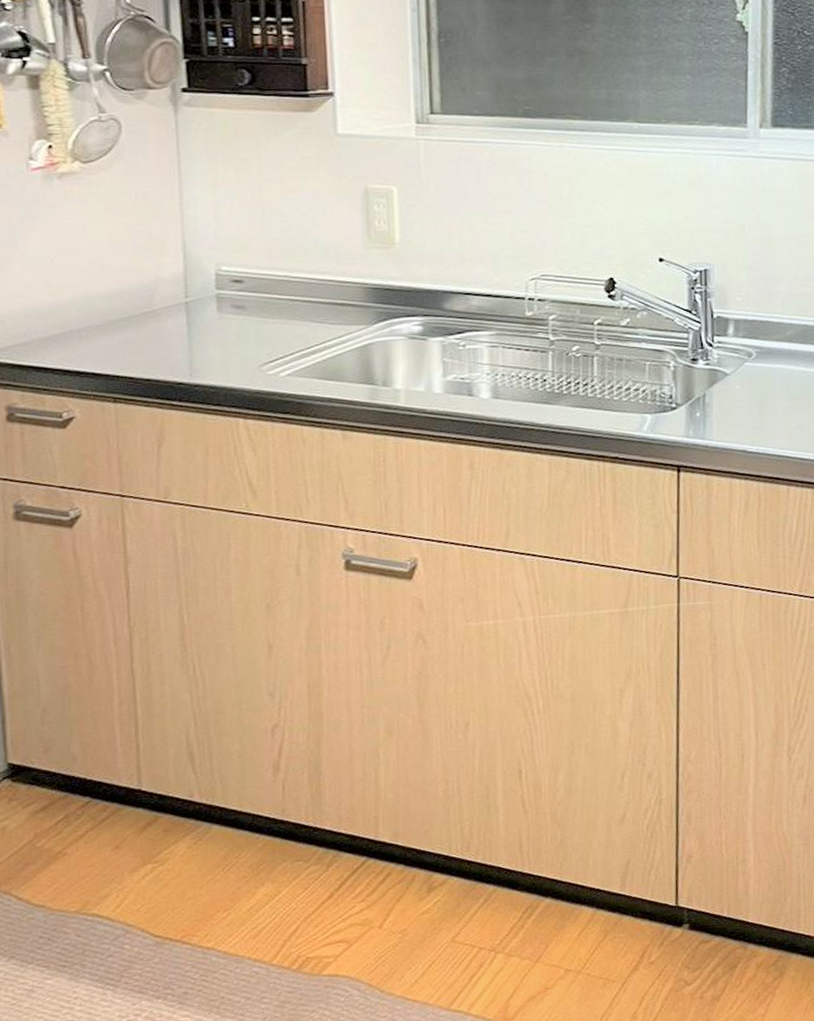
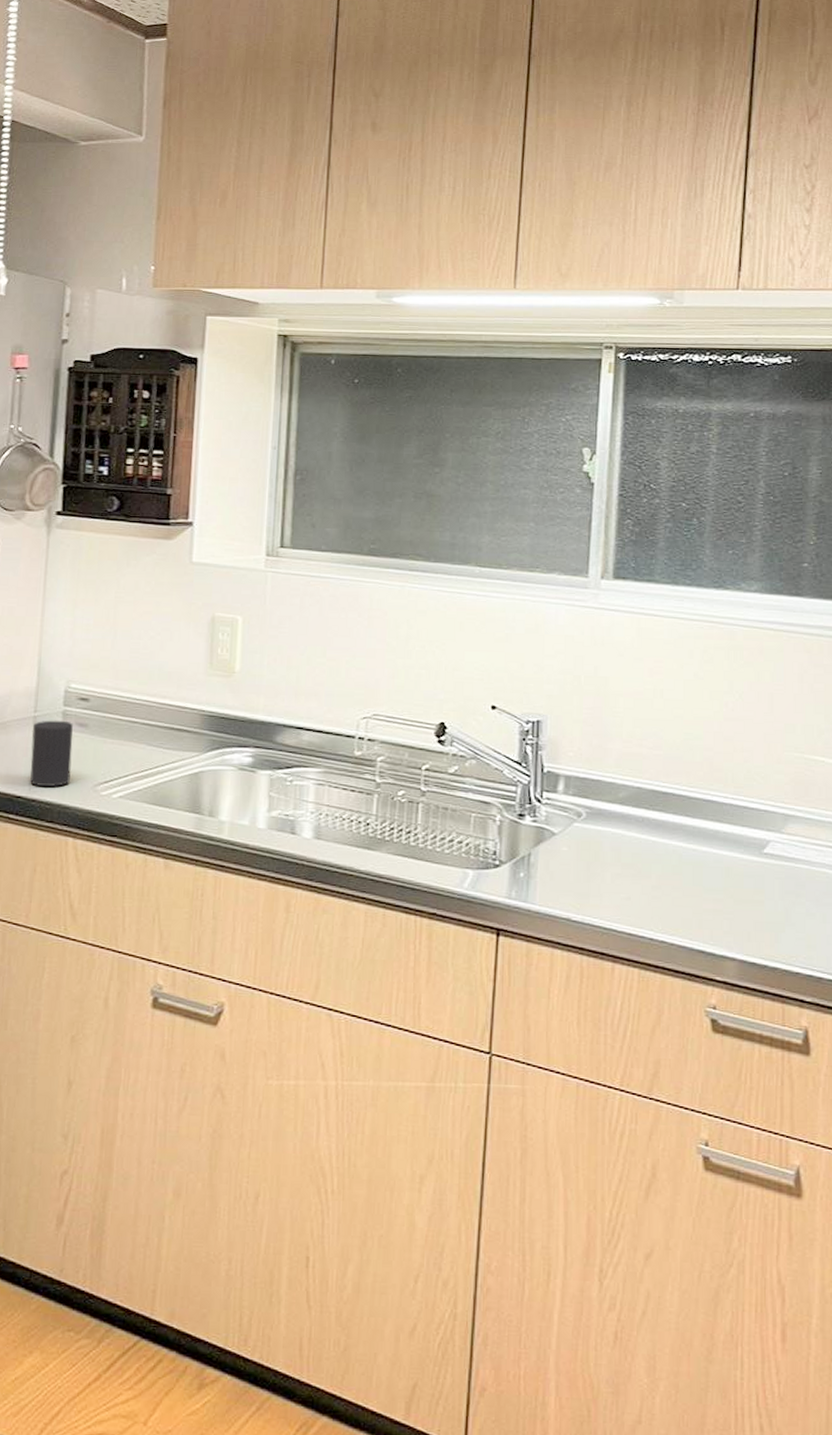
cup: none [185,304,234,371] -> present [30,720,73,787]

